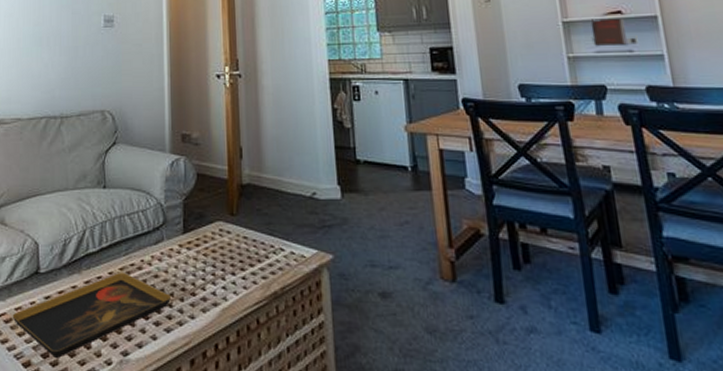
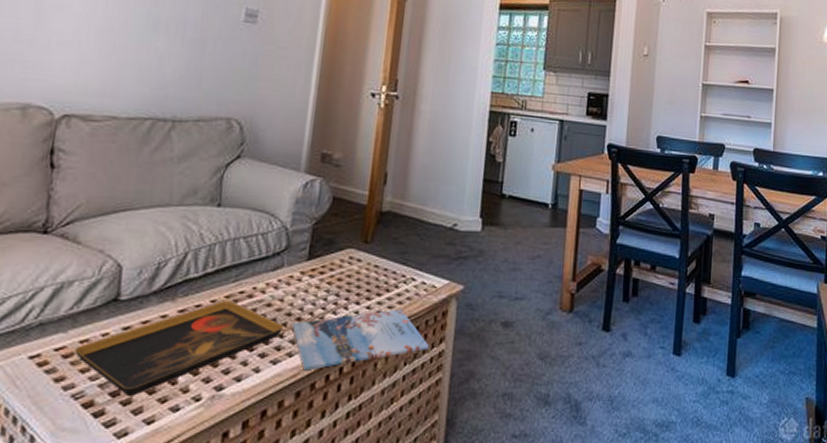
magazine: none [178,279,308,340] -> present [291,309,429,371]
books: present [592,18,638,46] -> none [724,85,756,112]

